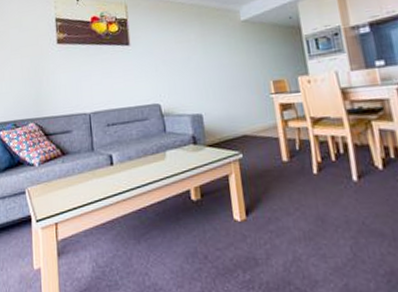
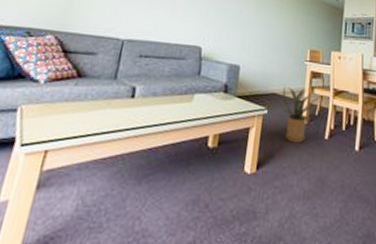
house plant: none [253,122,299,183] -> present [280,86,322,143]

